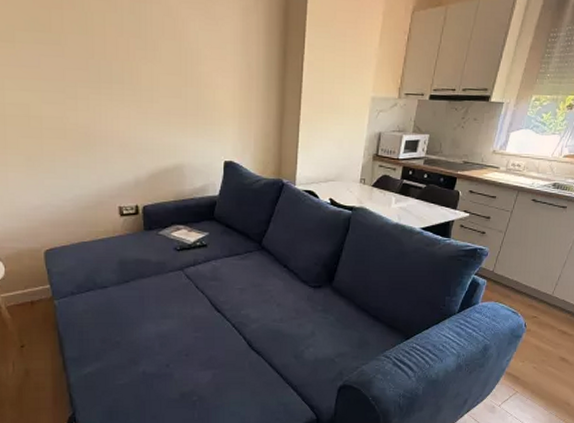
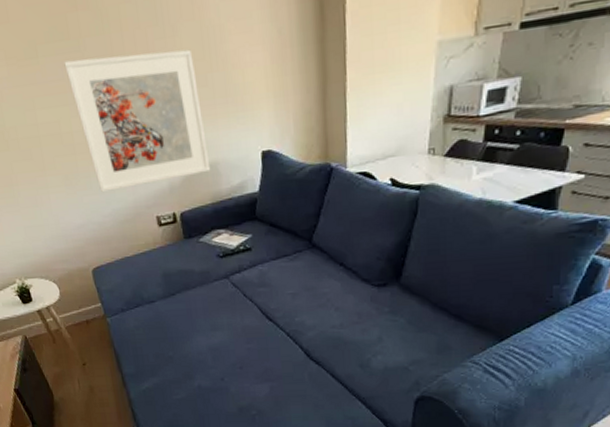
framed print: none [42,51,176,177] -> present [64,49,211,192]

